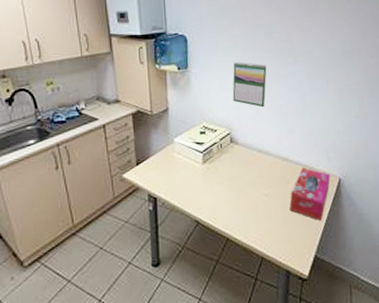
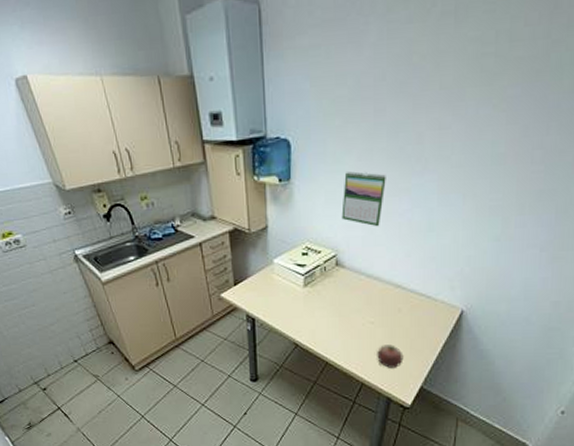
fruit: none [273,215,297,239] -> present [377,345,404,368]
tissue box: present [289,167,331,221] -> none [398,295,452,354]

